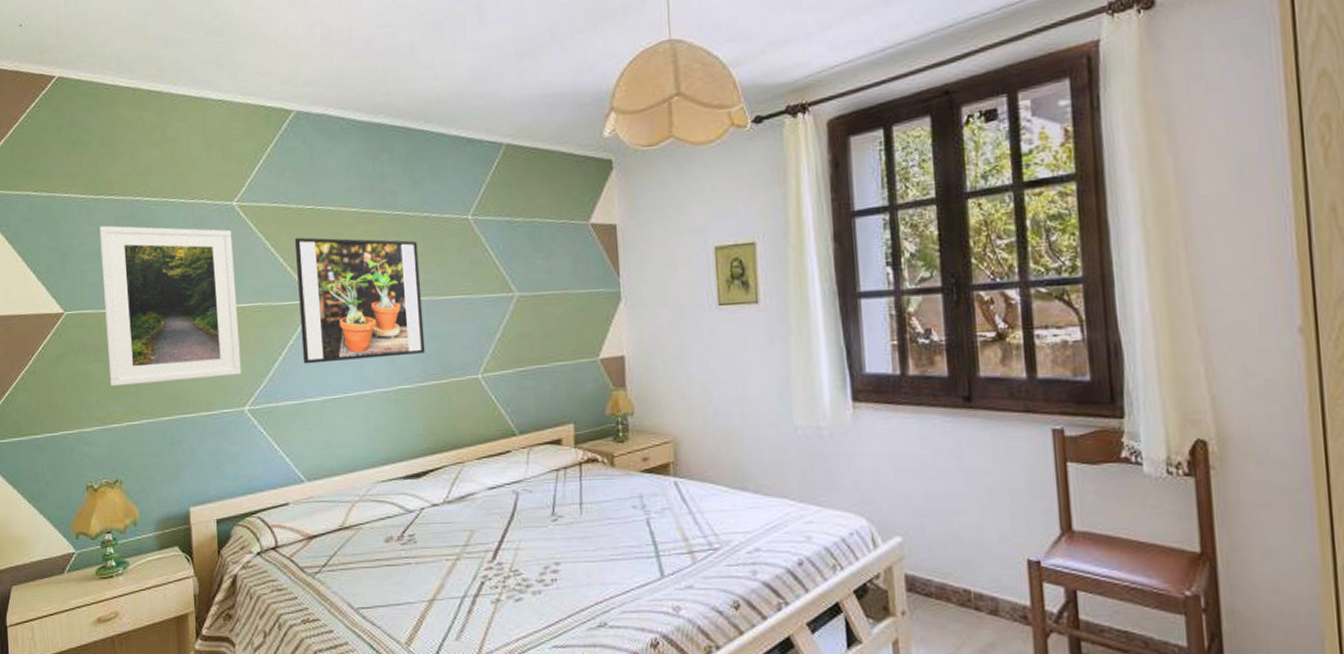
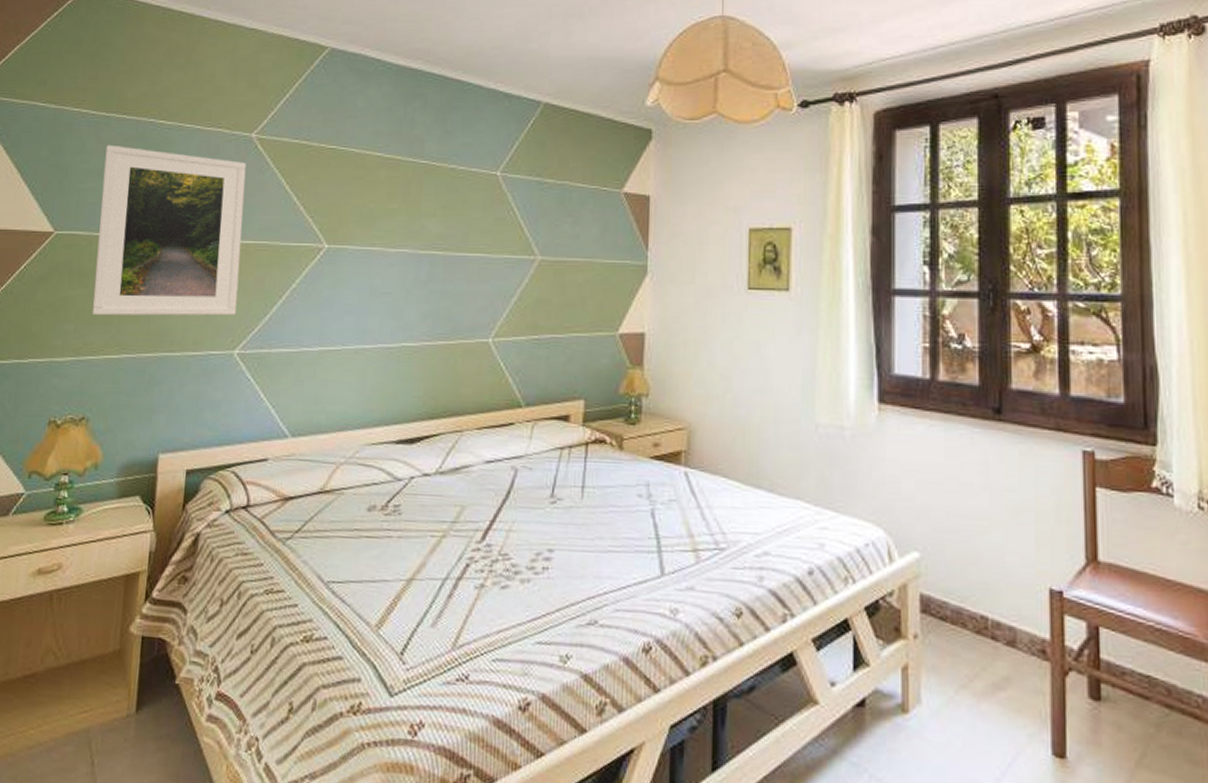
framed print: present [294,237,425,364] -> none [303,176,440,312]

